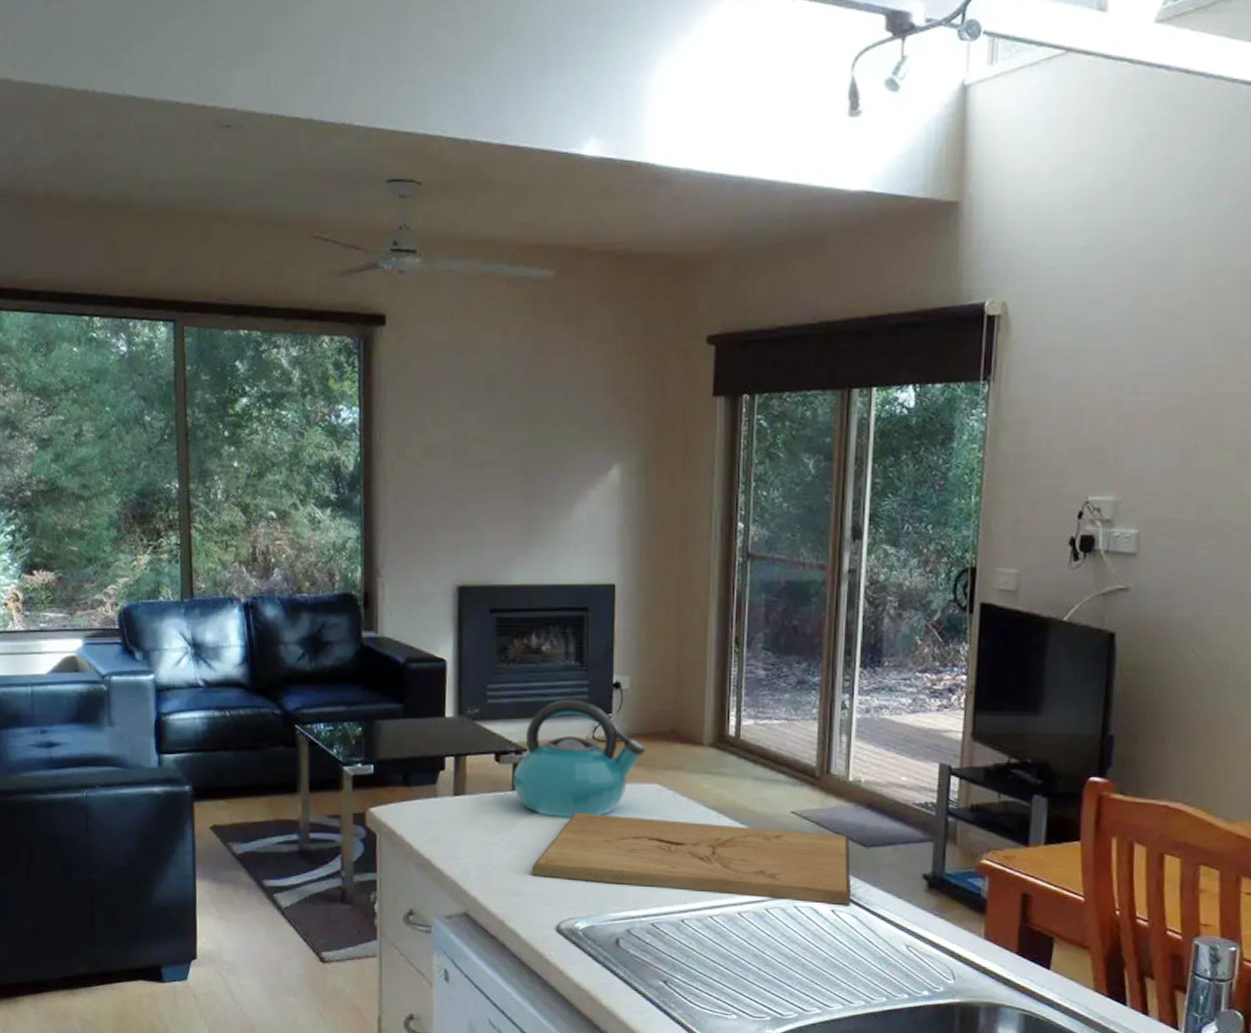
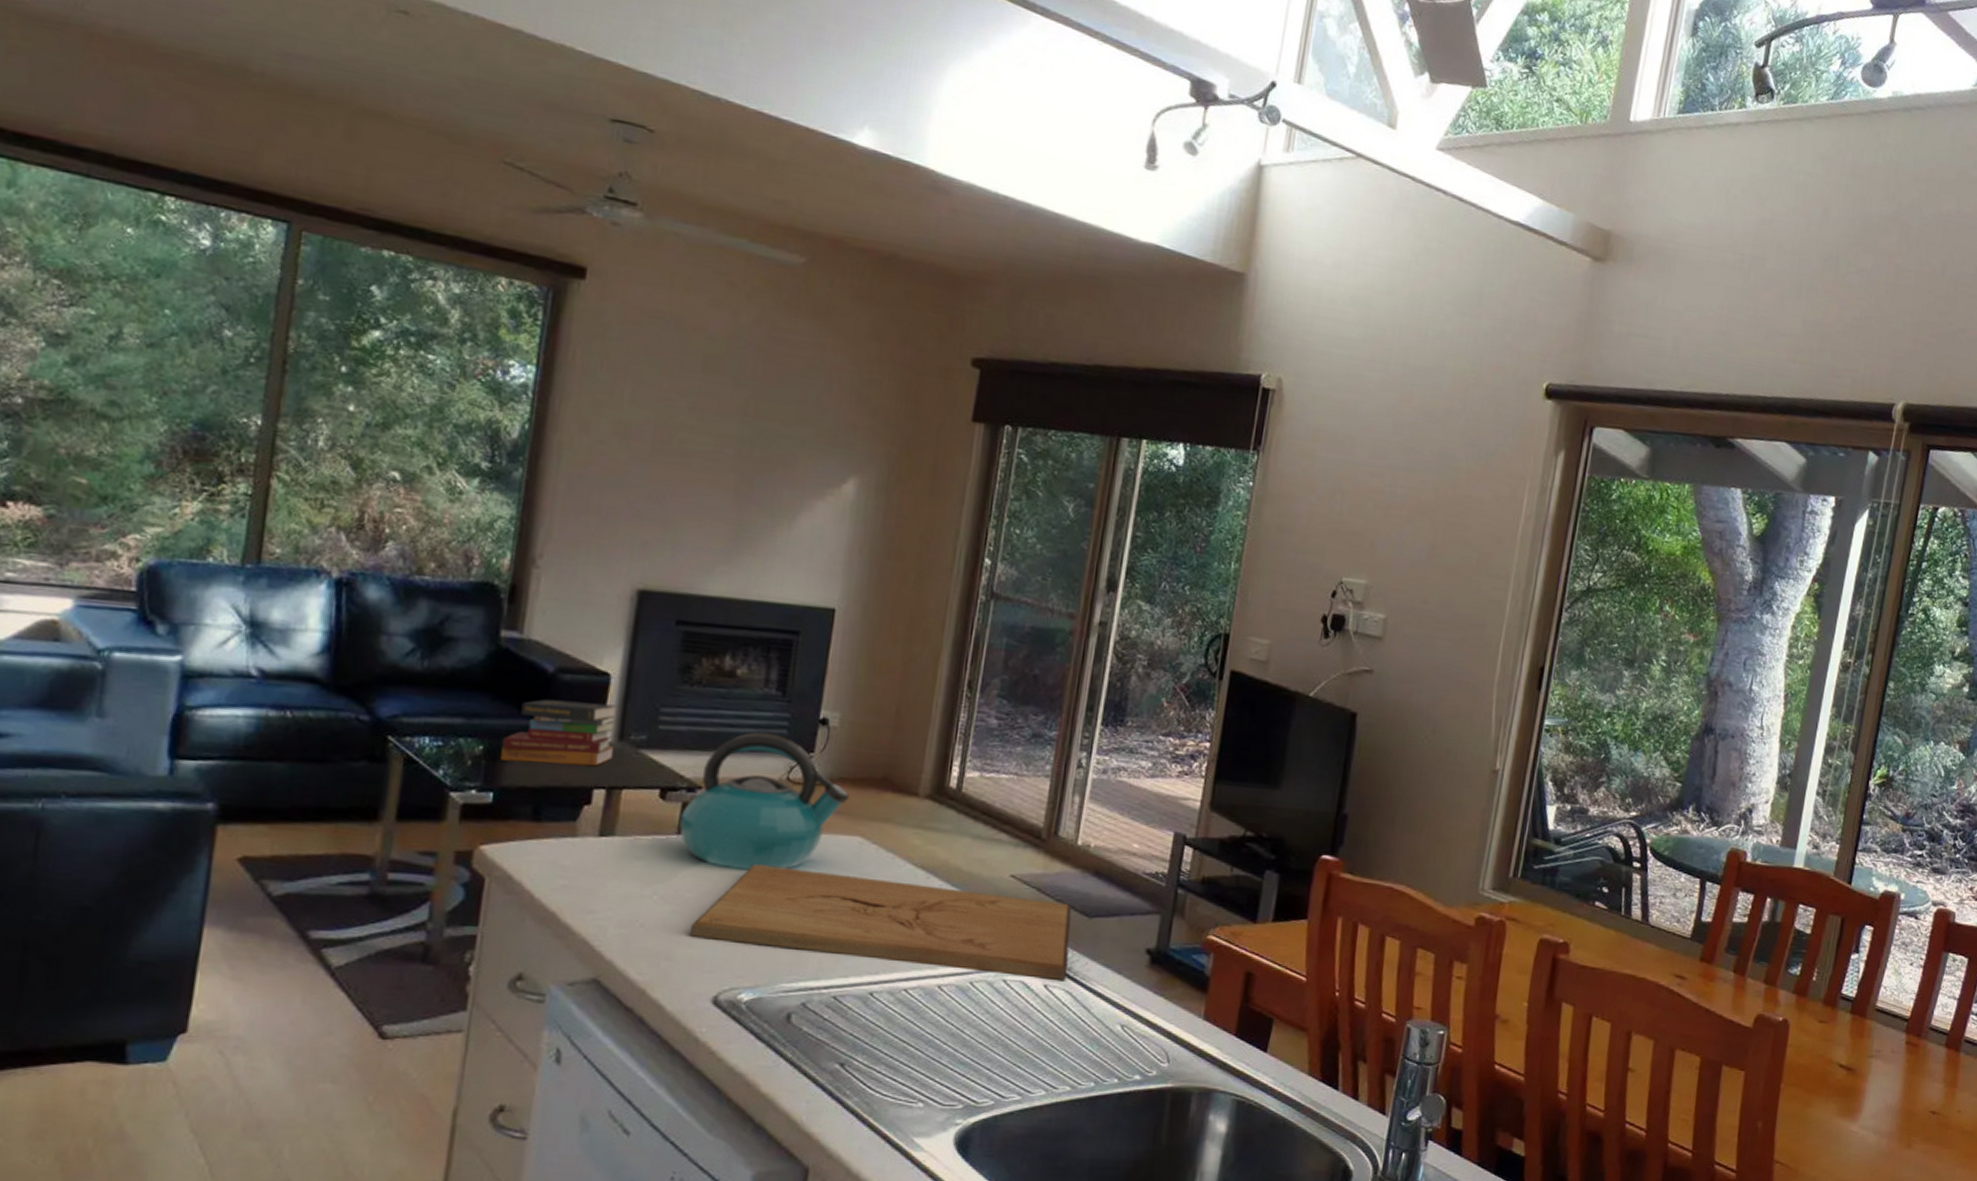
books: none [375,685,457,739] -> present [501,699,616,767]

